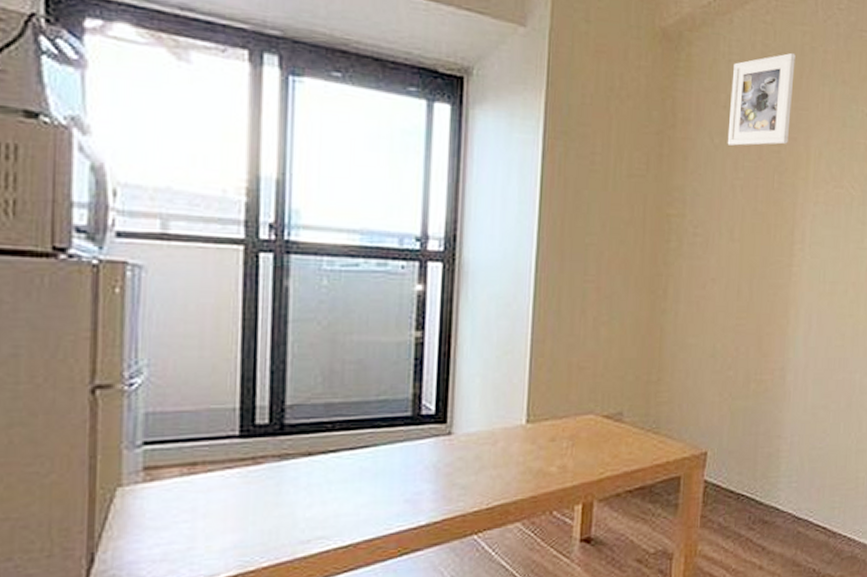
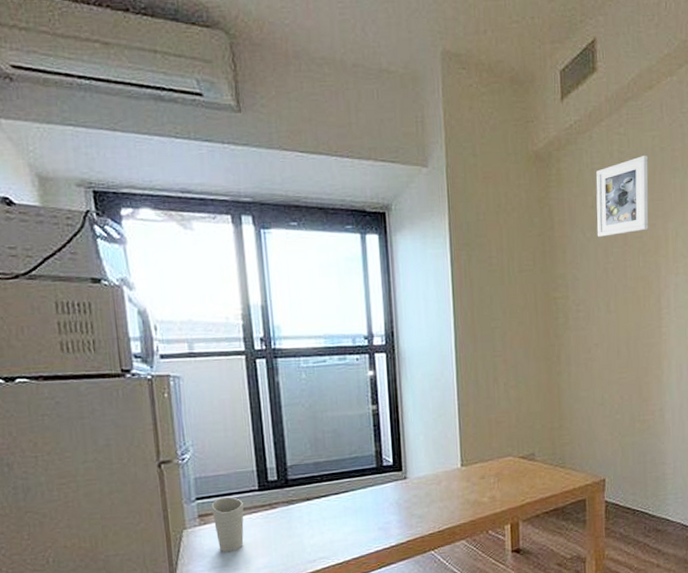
cup: none [165,443,214,524] -> present [211,497,244,553]

